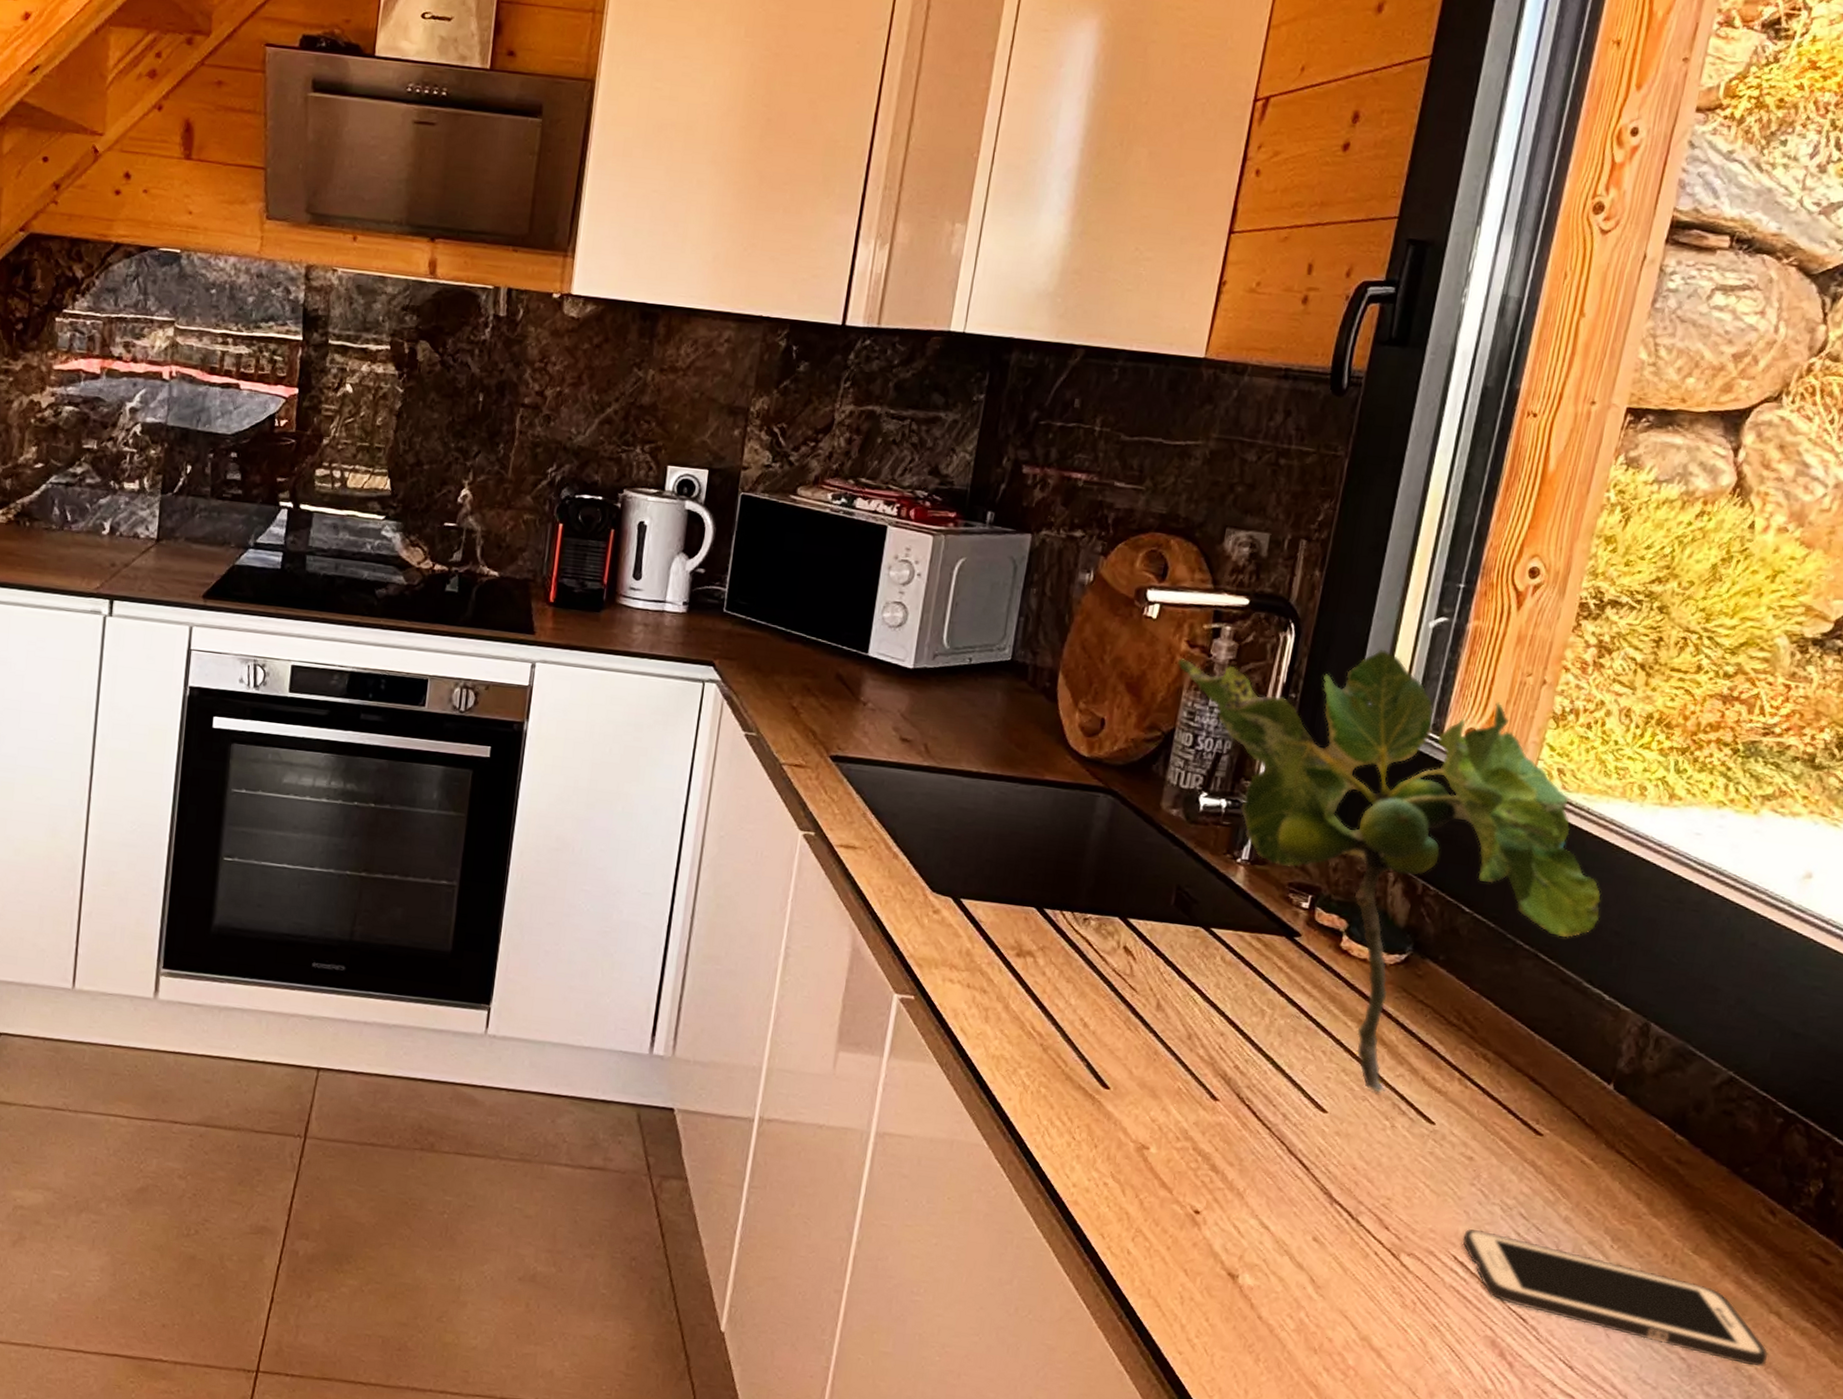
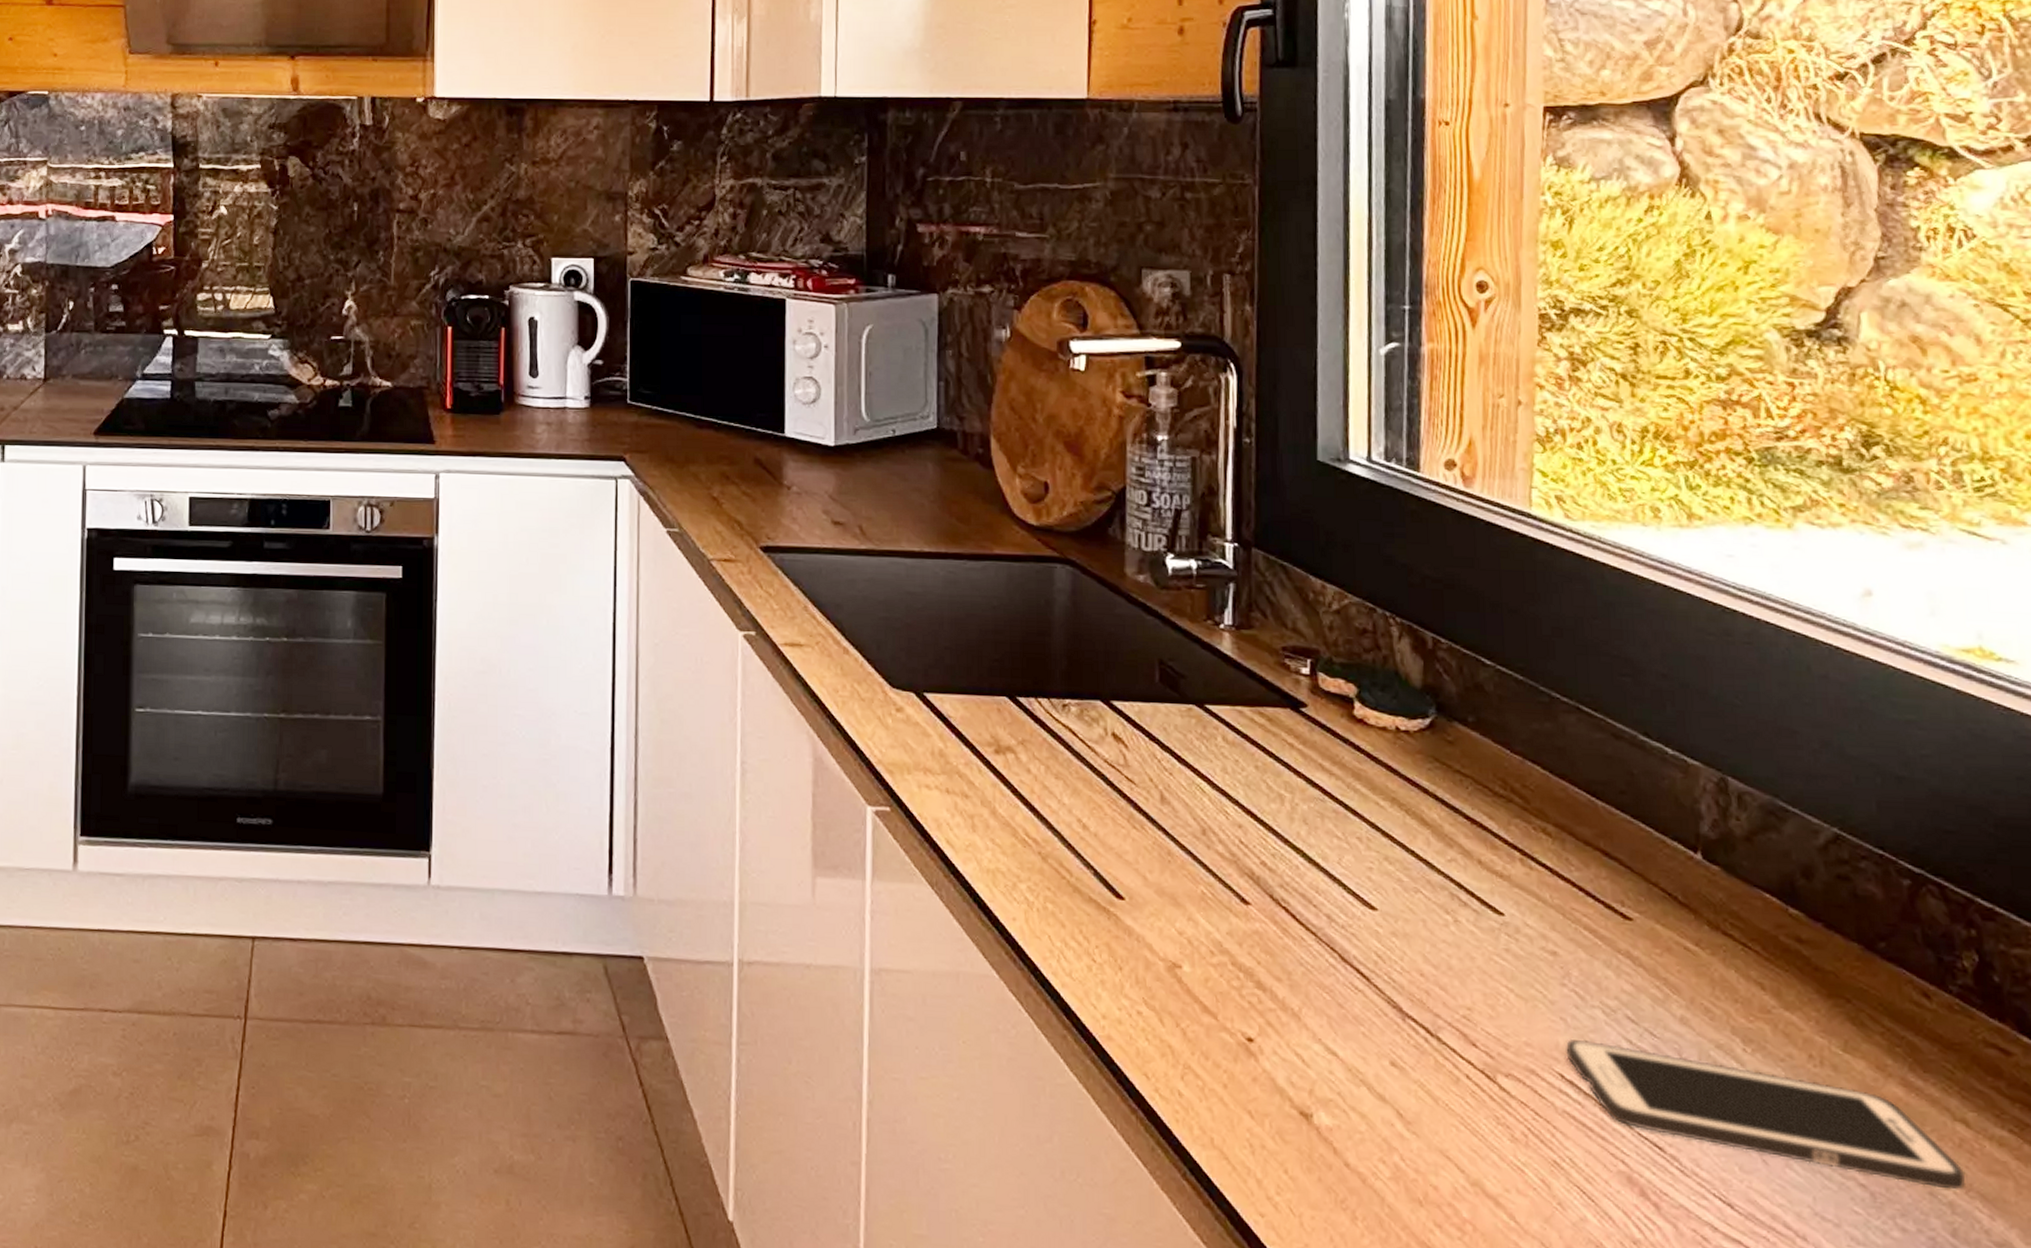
plant: present [1178,650,1602,1093] -> none [1116,383,1641,882]

